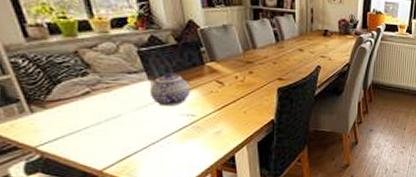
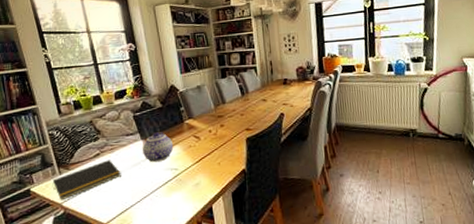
notepad: none [20,100,121,144] -> present [52,160,121,201]

